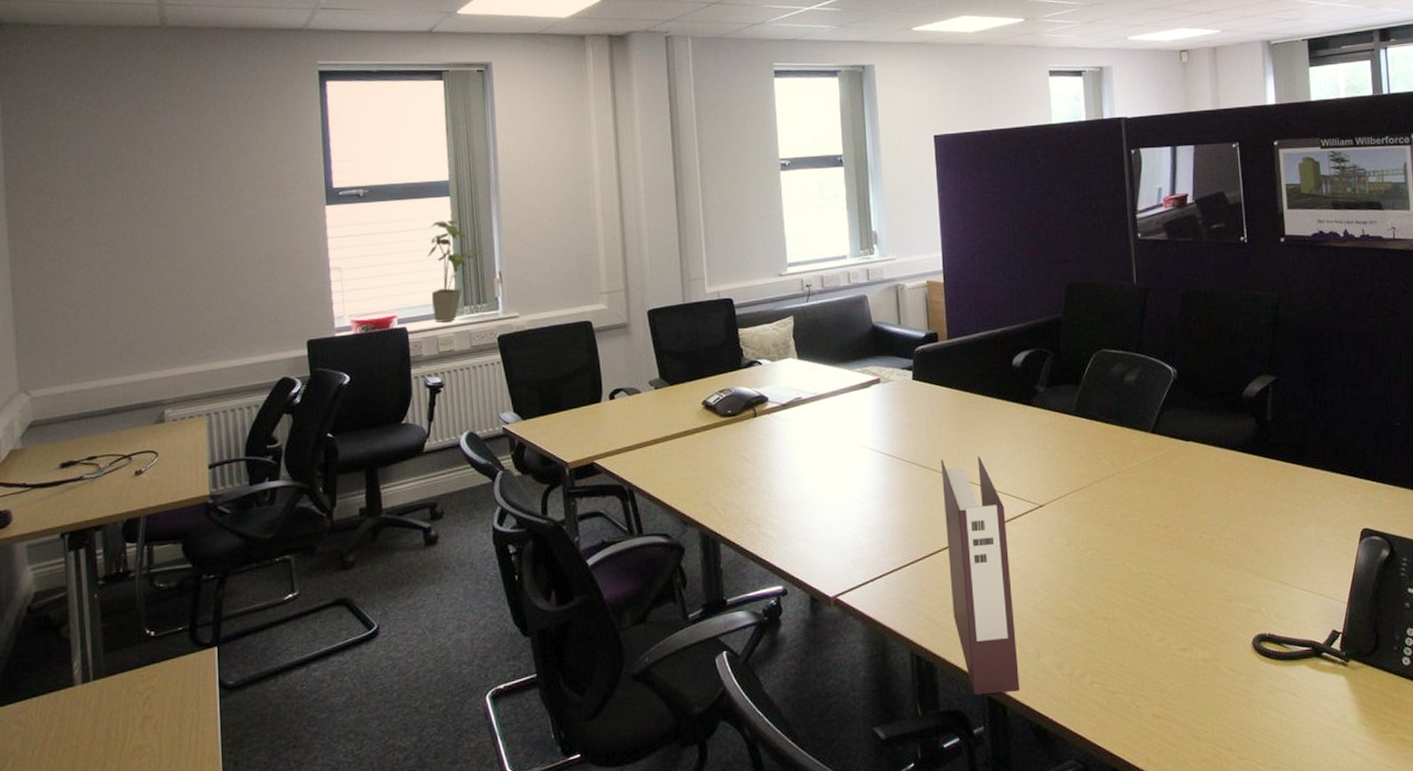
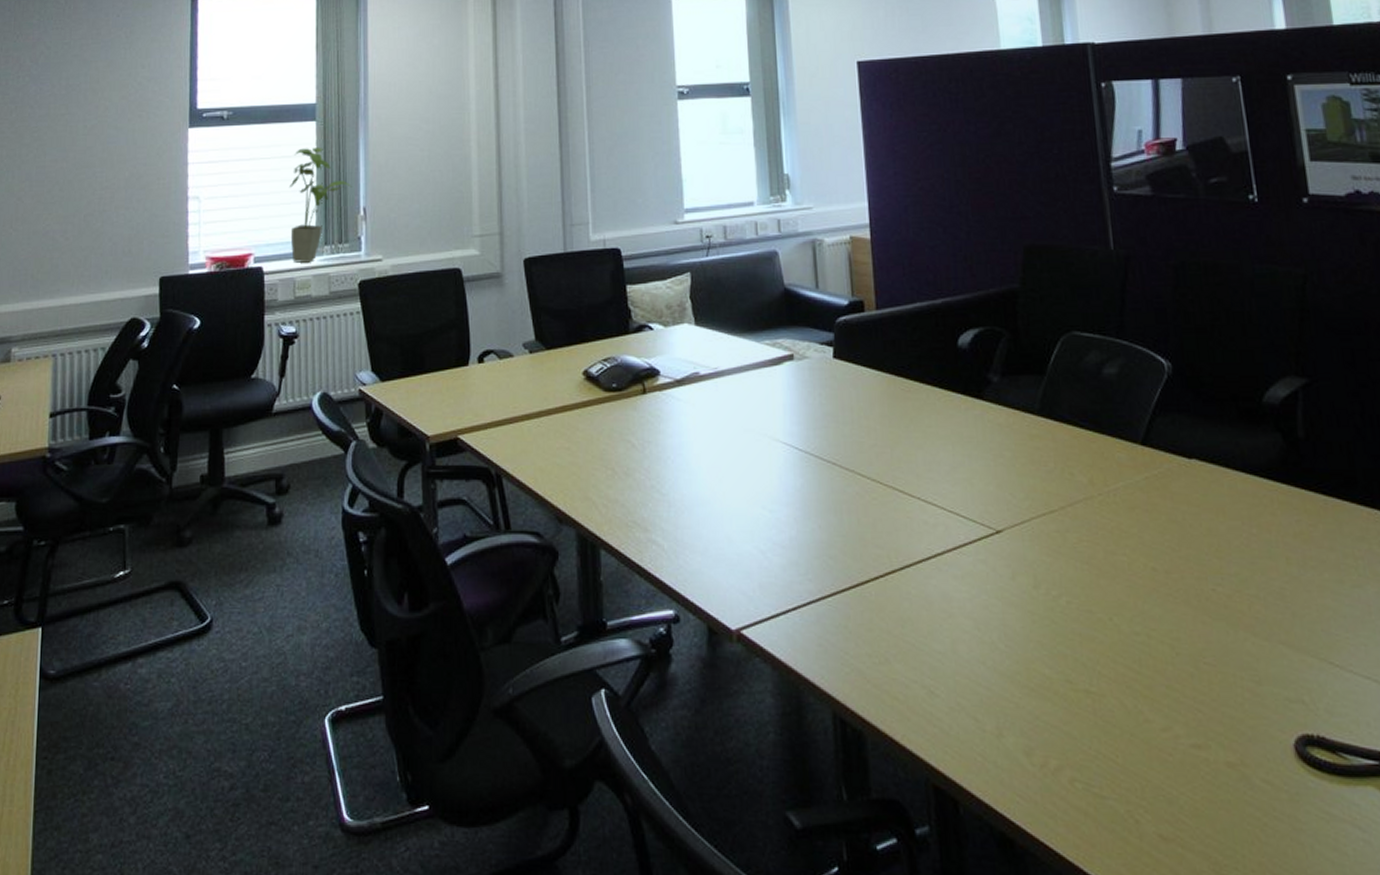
binder: present [941,456,1020,696] -> none [869,460,976,782]

